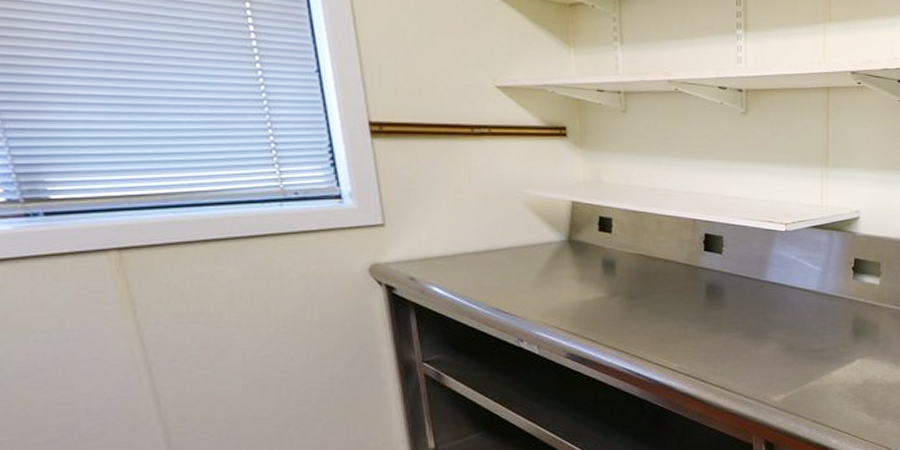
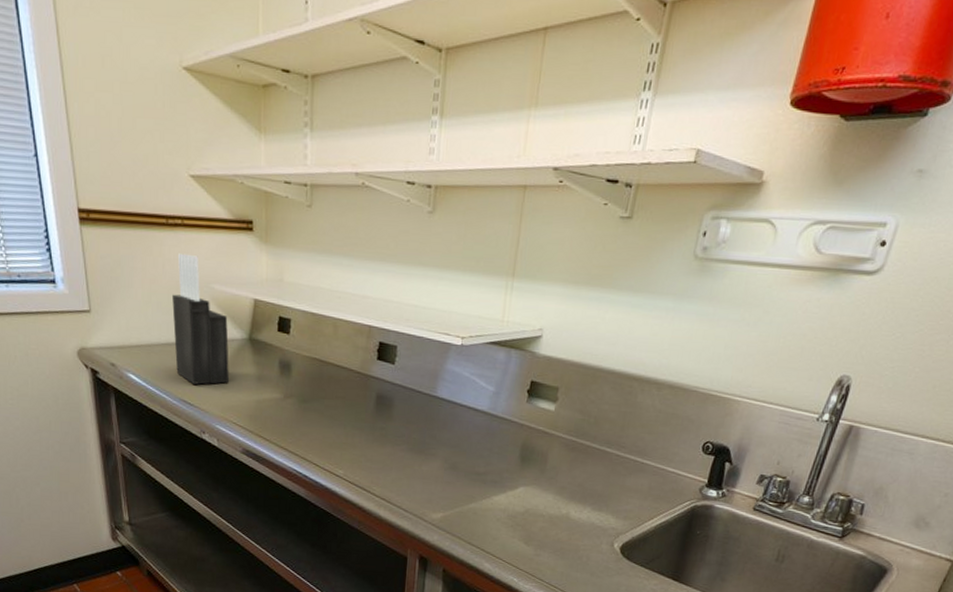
knife block: none [481,161,549,291] -> present [172,253,230,385]

